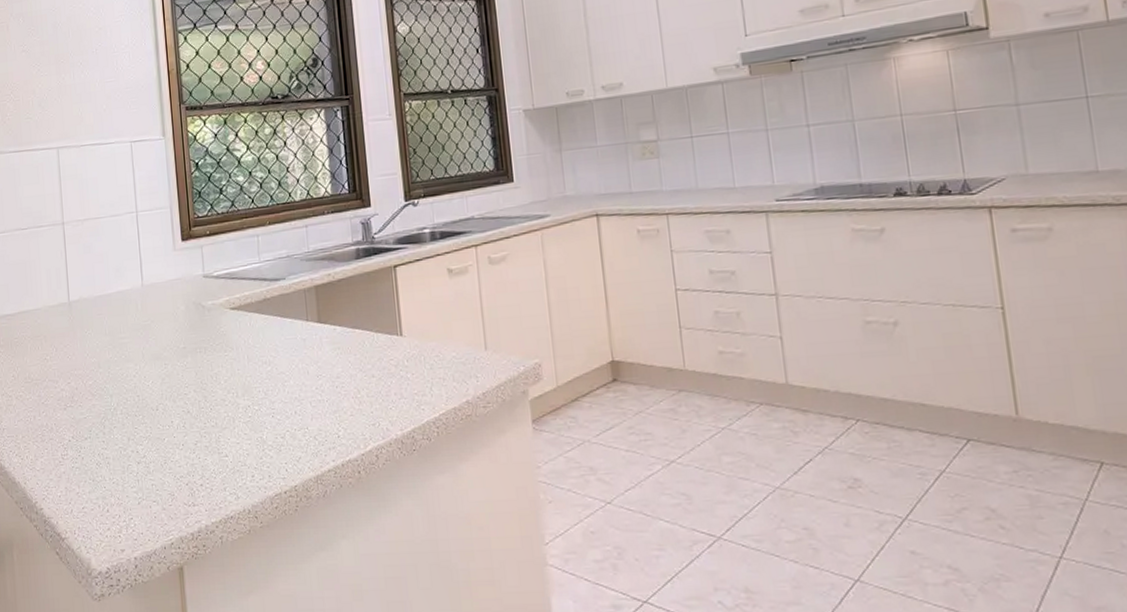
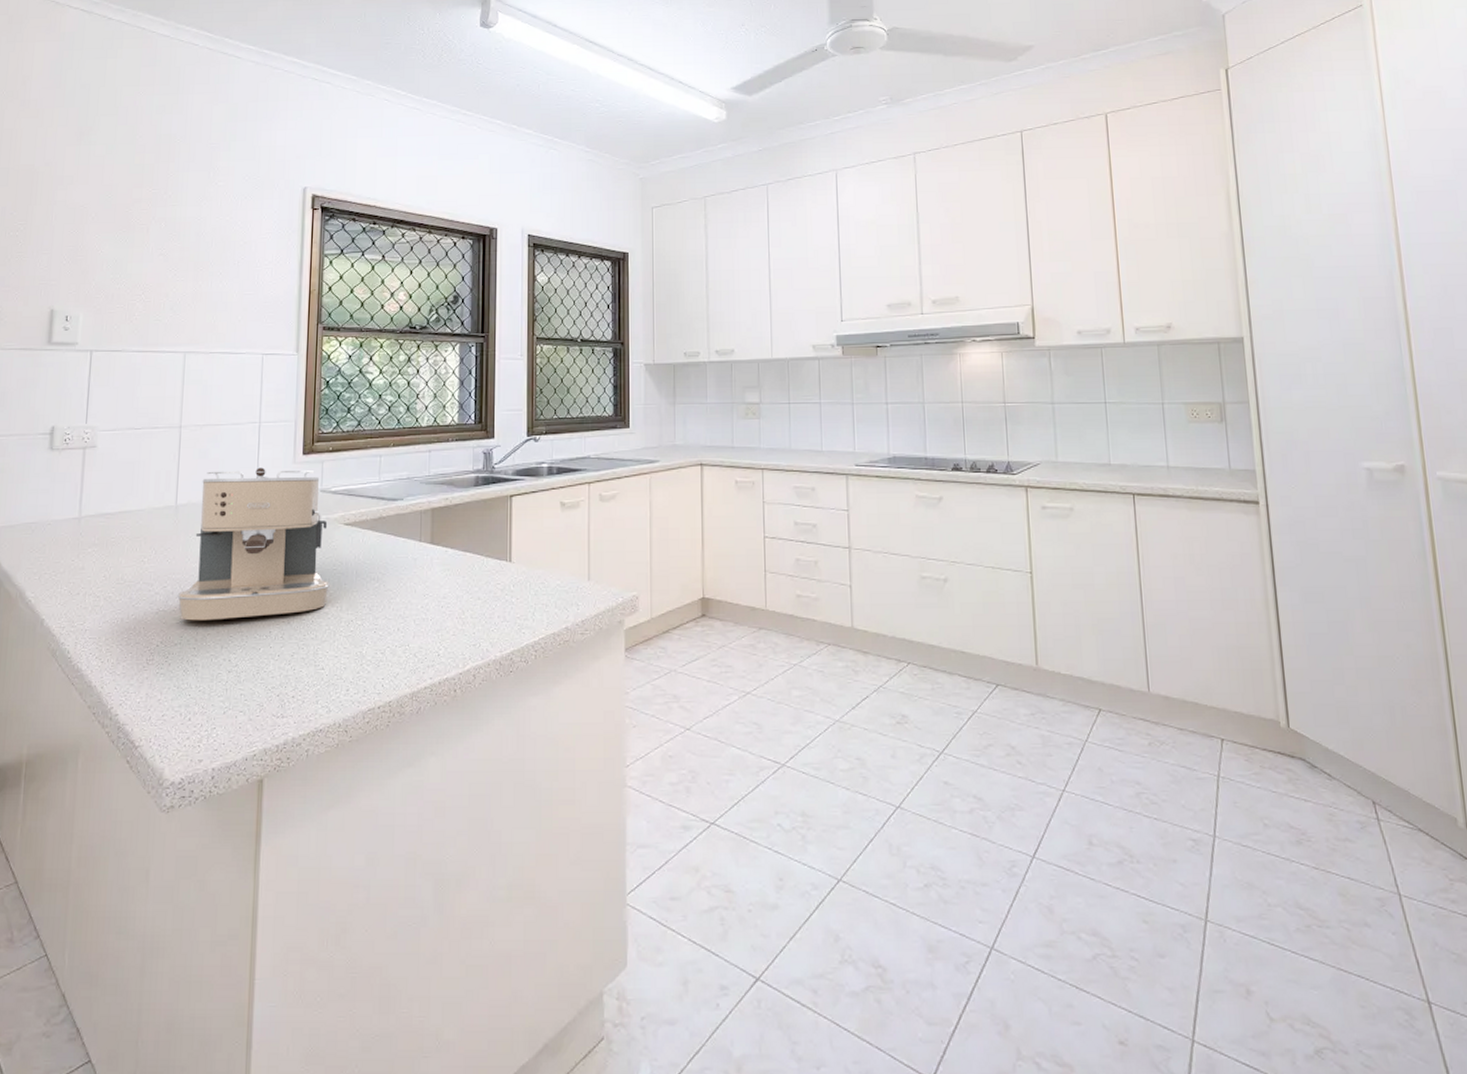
coffee maker: none [81,256,223,415] -> present [177,467,330,621]

